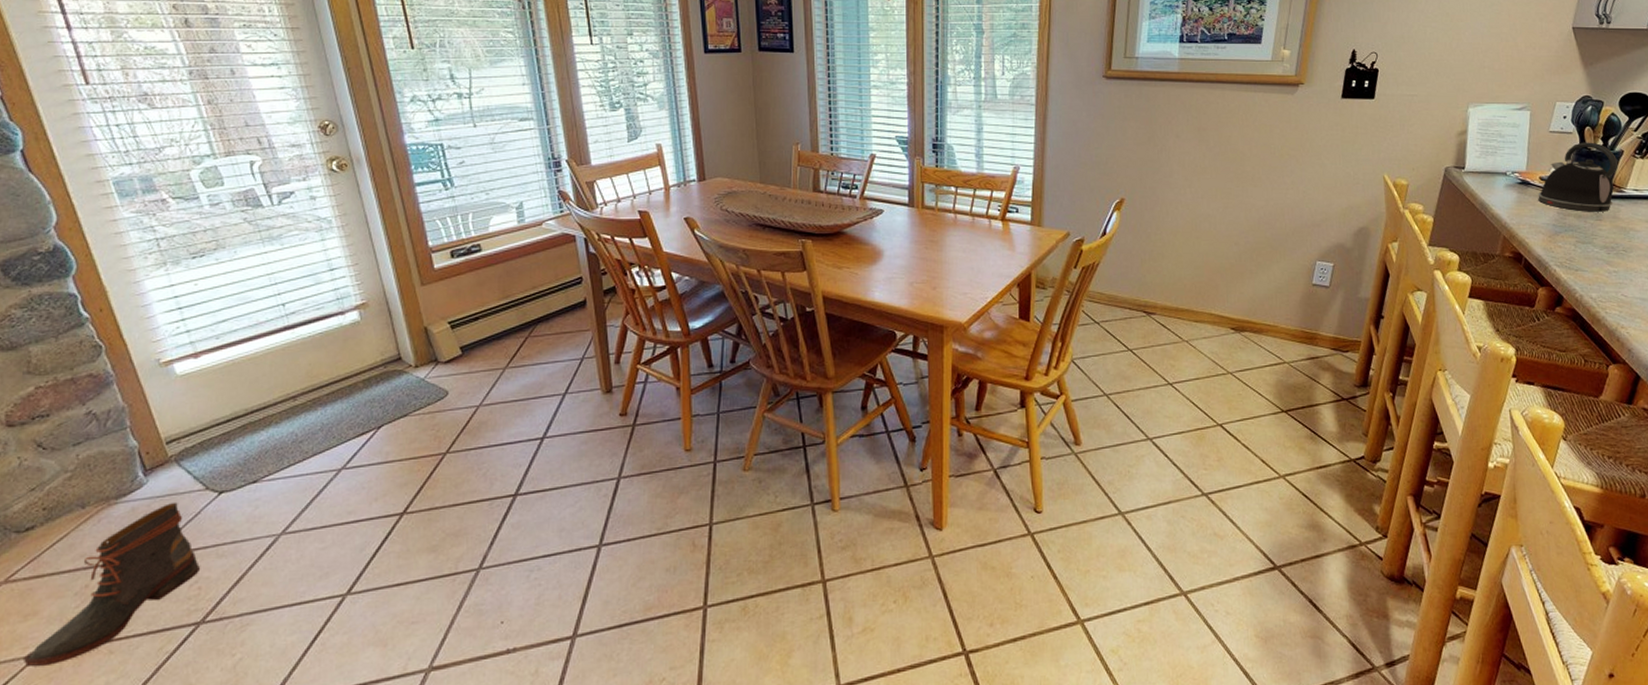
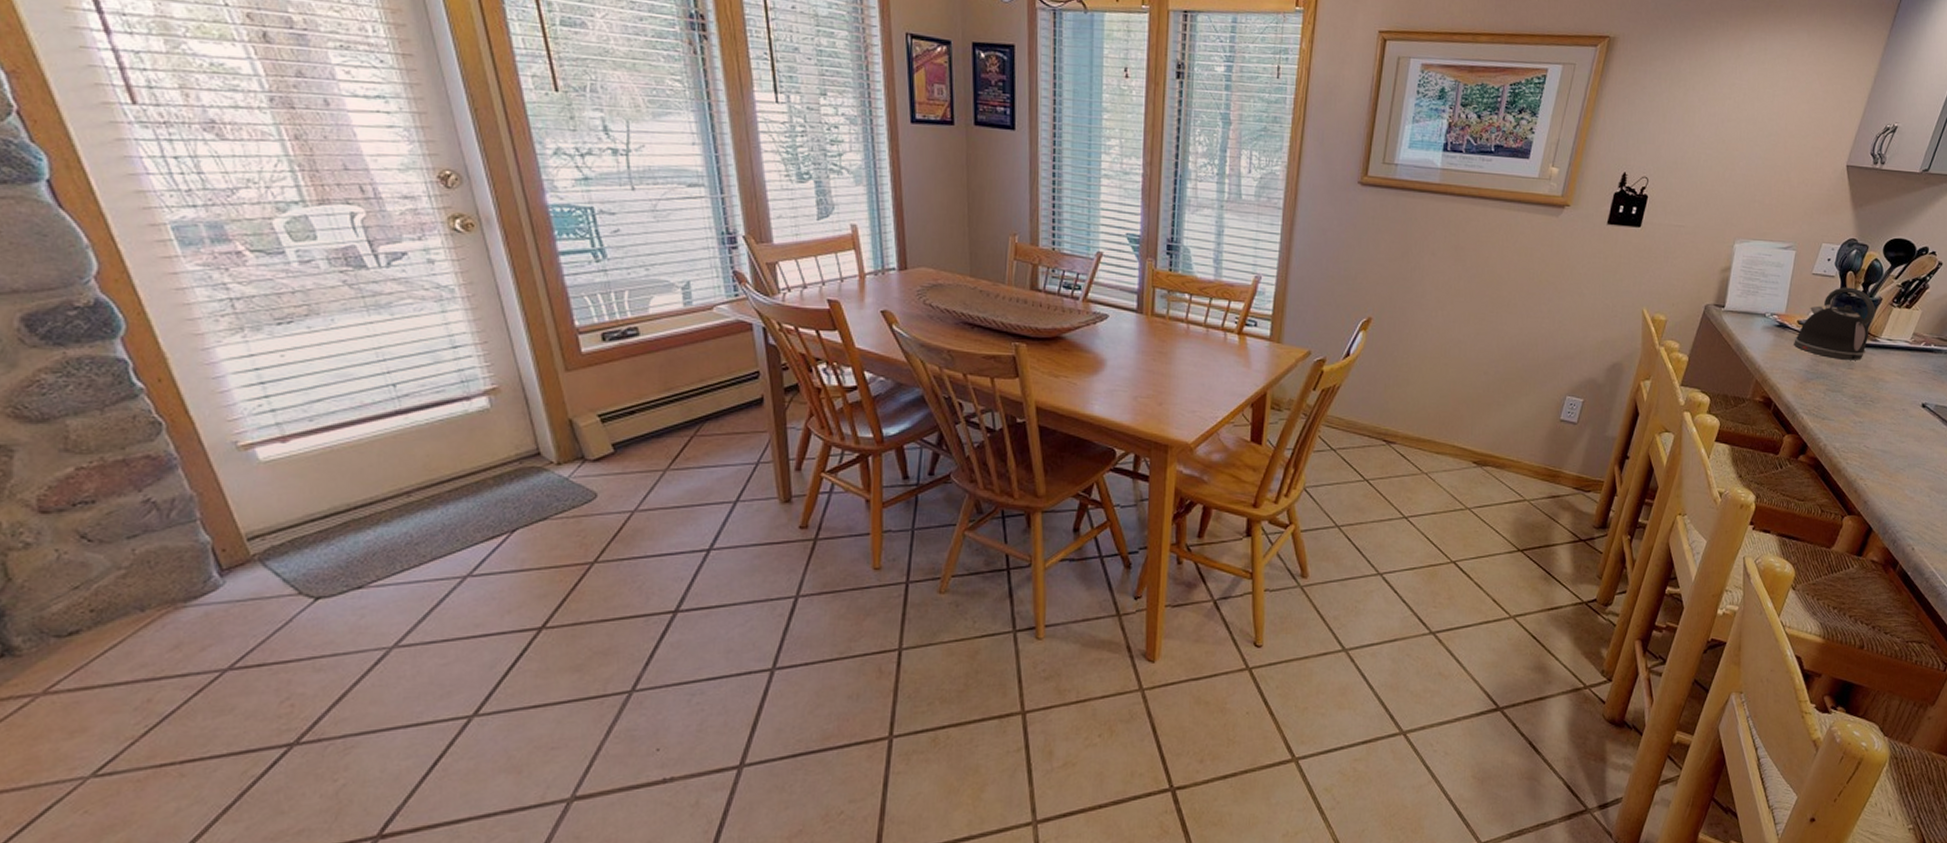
boot: present [22,503,200,668] -> none [69,609,292,791]

